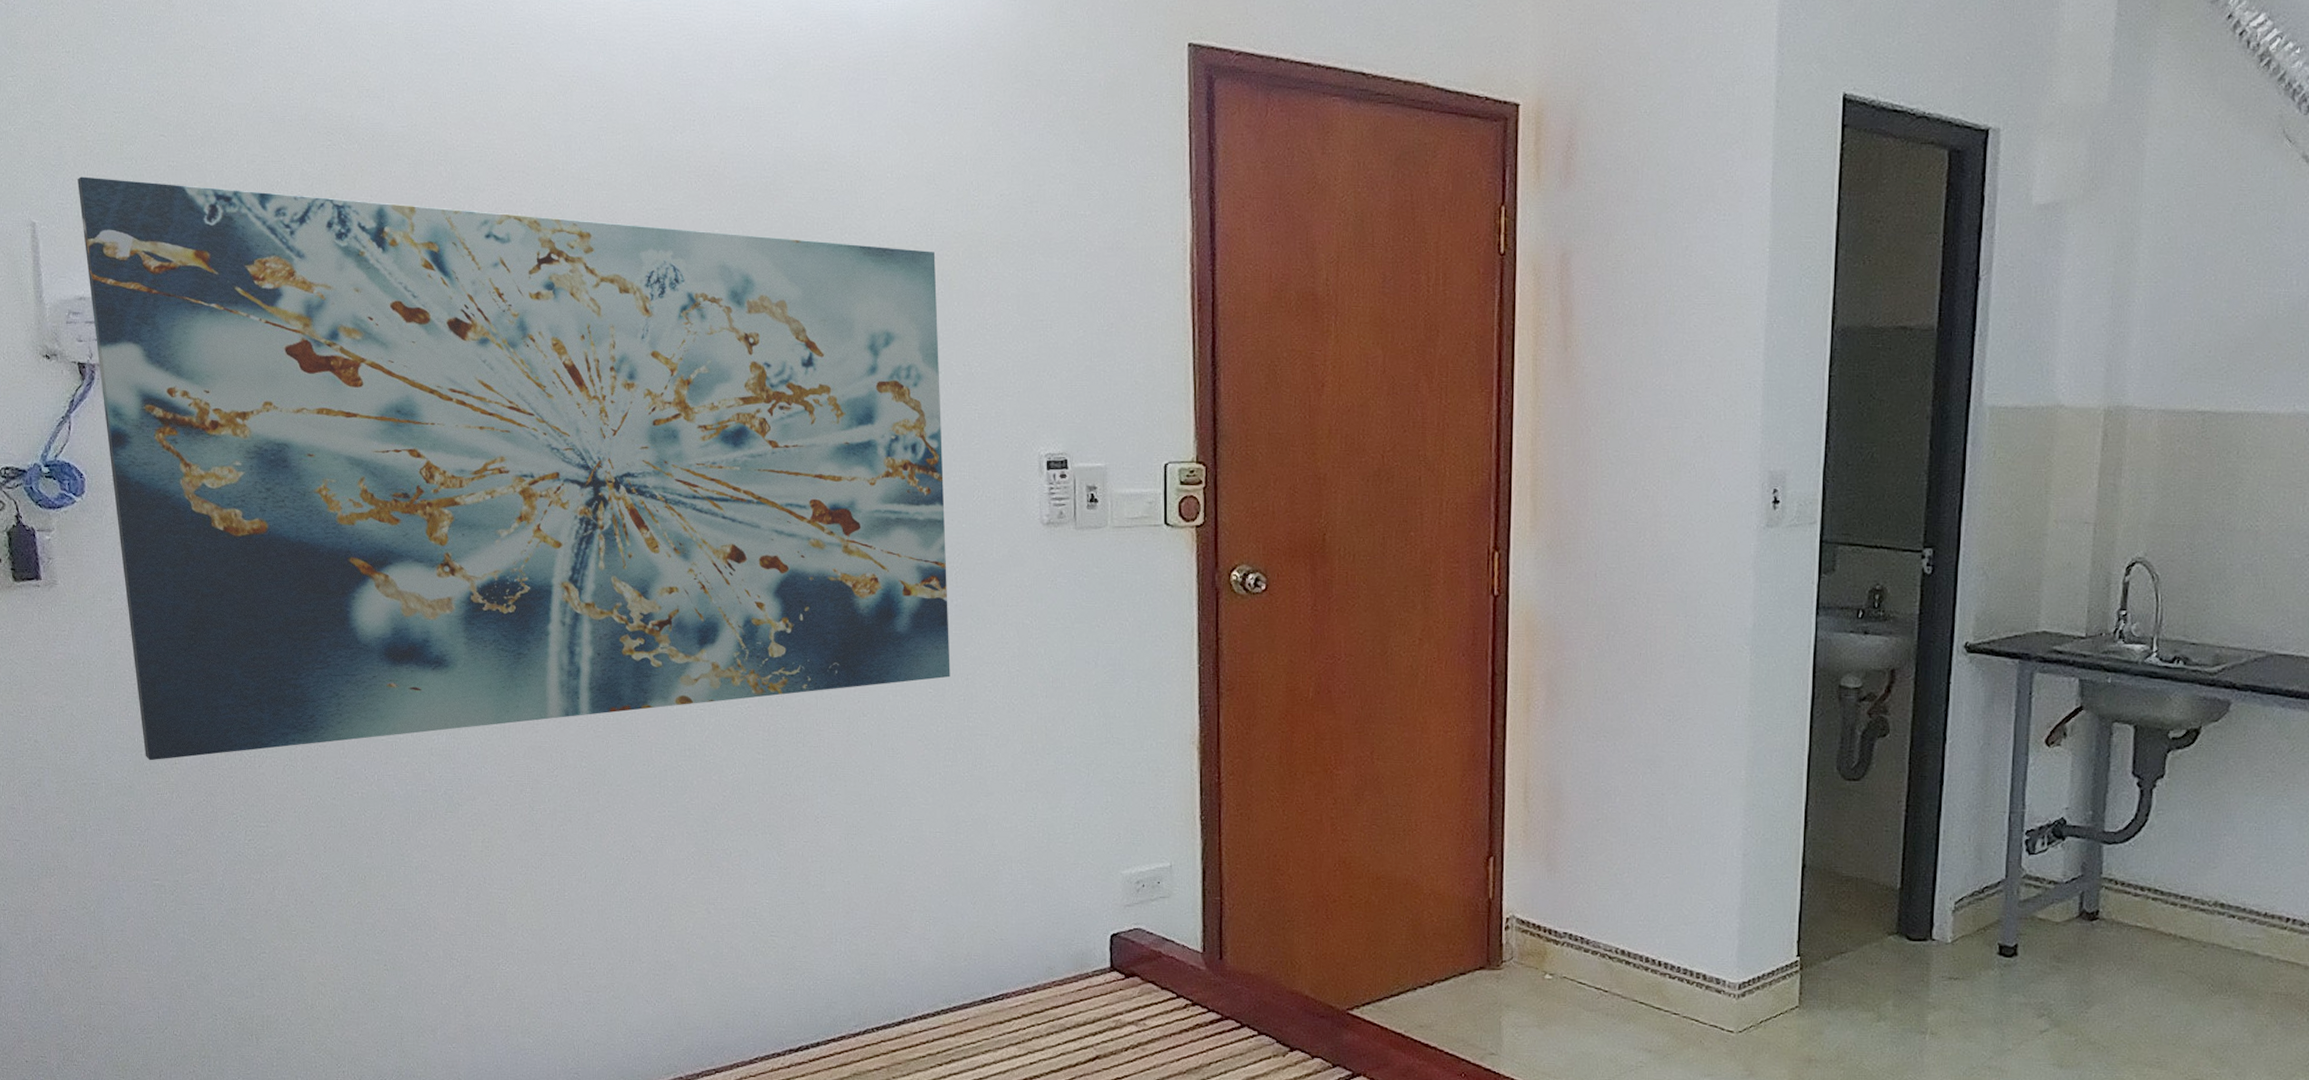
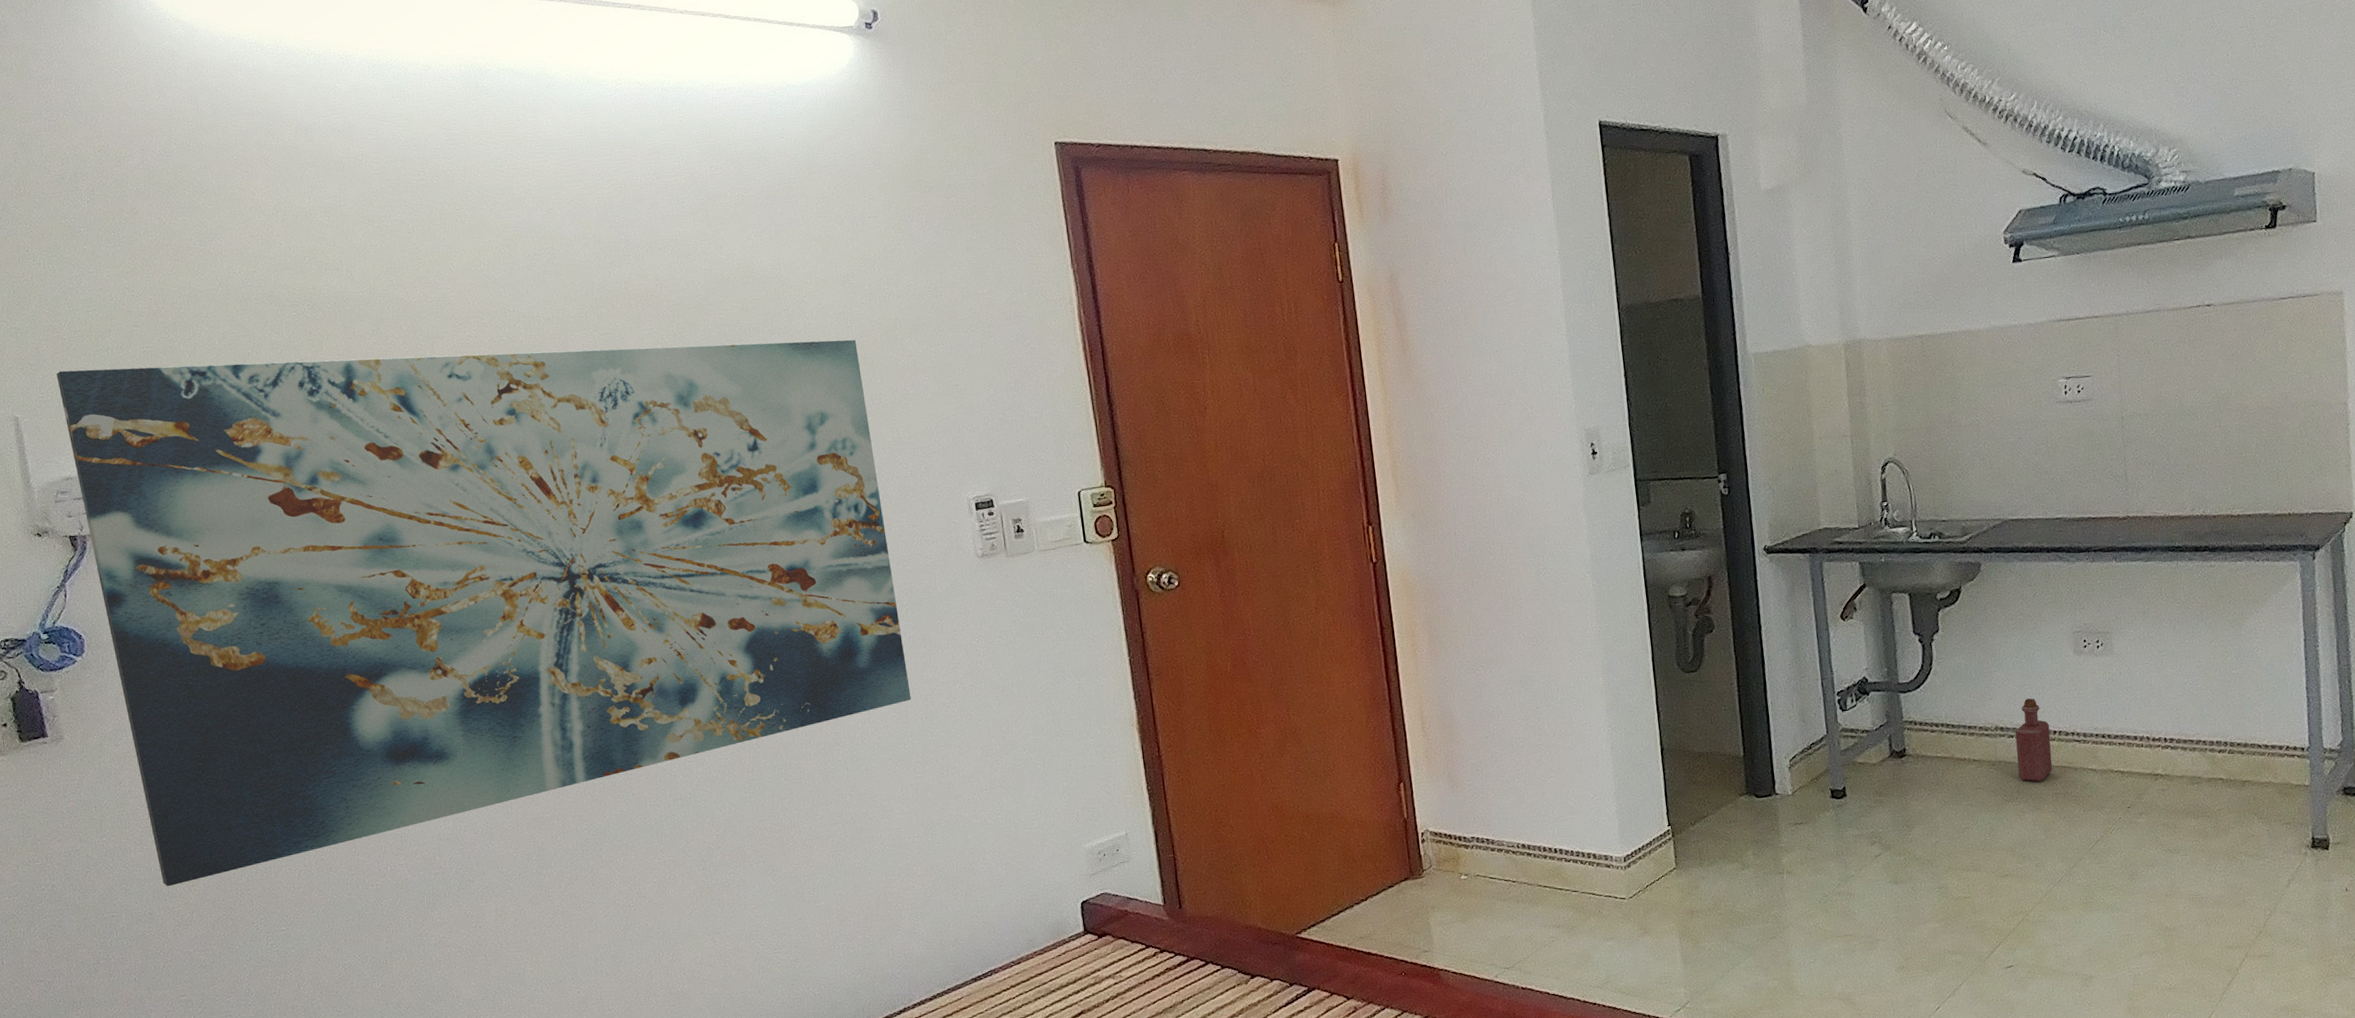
bottle: none [2233,874,2283,975] -> present [2014,698,2053,782]

